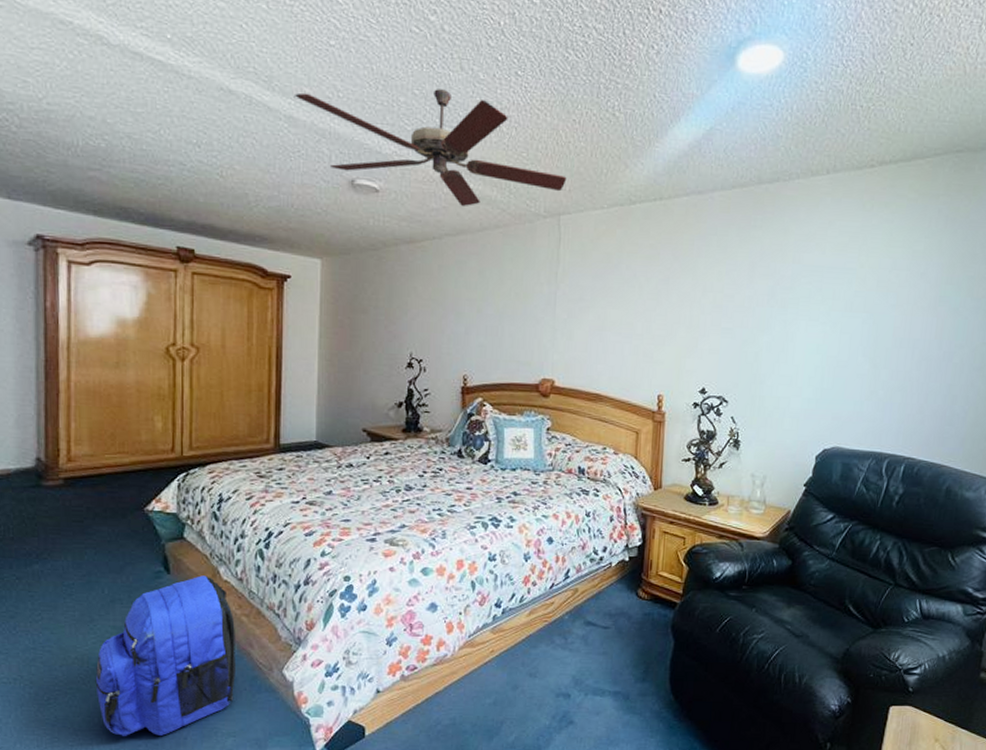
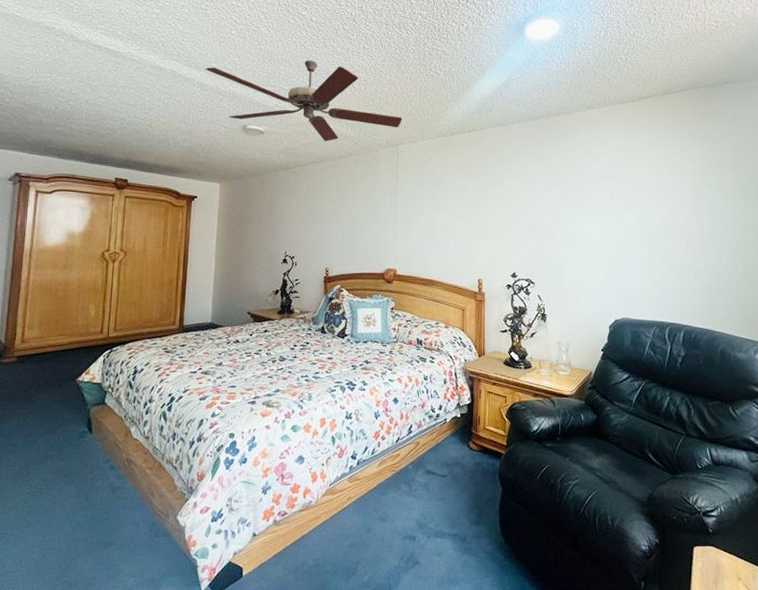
backpack: present [95,575,235,736] -> none [26,434,141,577]

